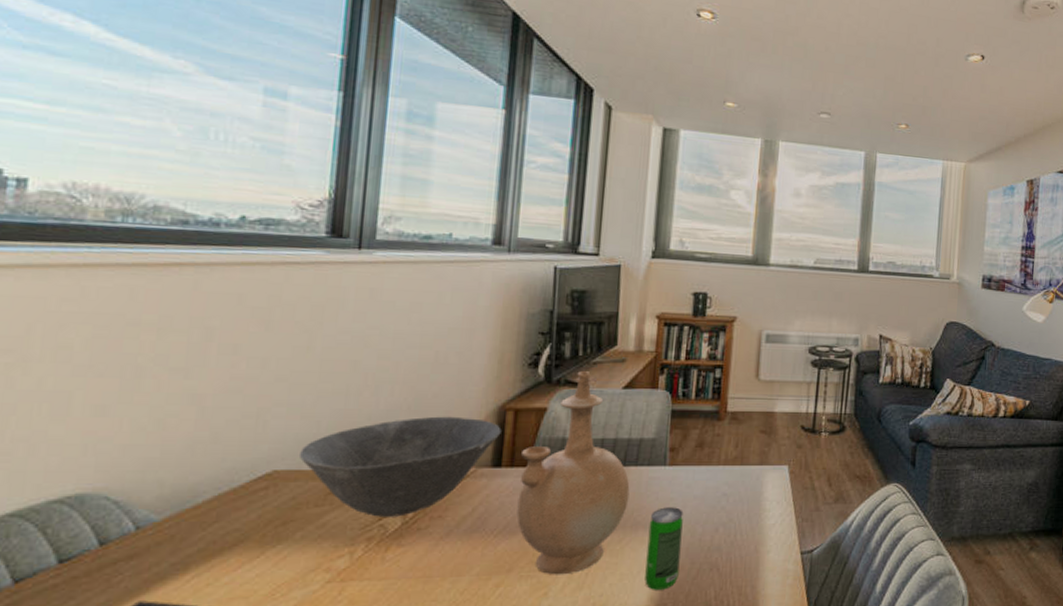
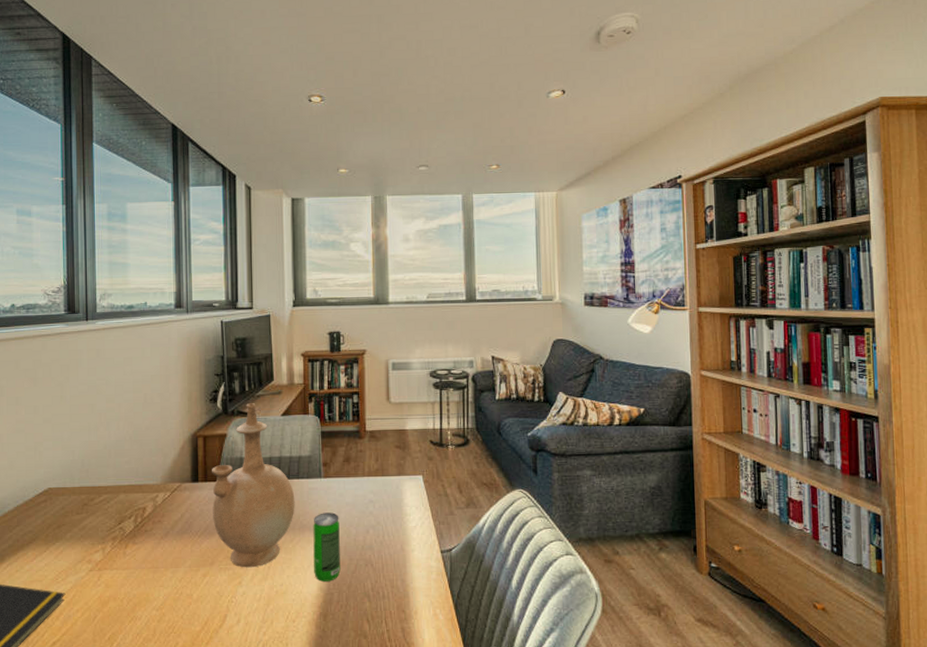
bowl: present [298,416,501,517] -> none [63,443,196,522]

